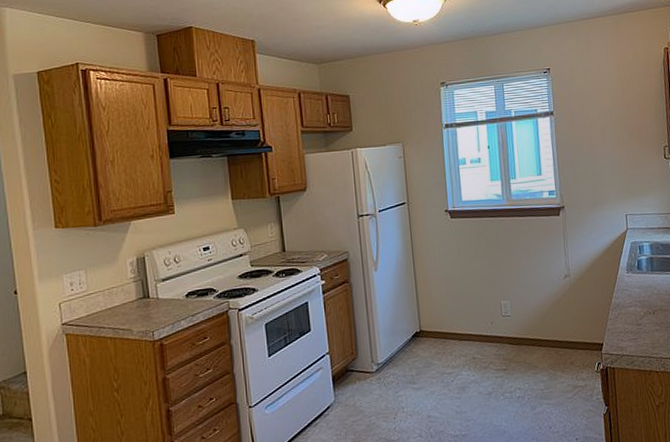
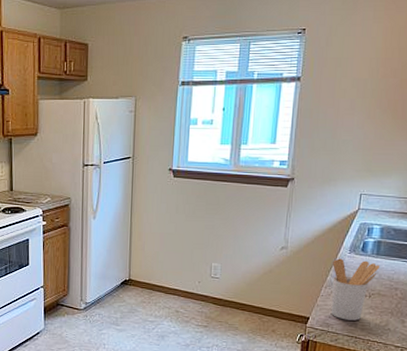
utensil holder: none [614,278,657,341] -> present [331,258,380,321]

